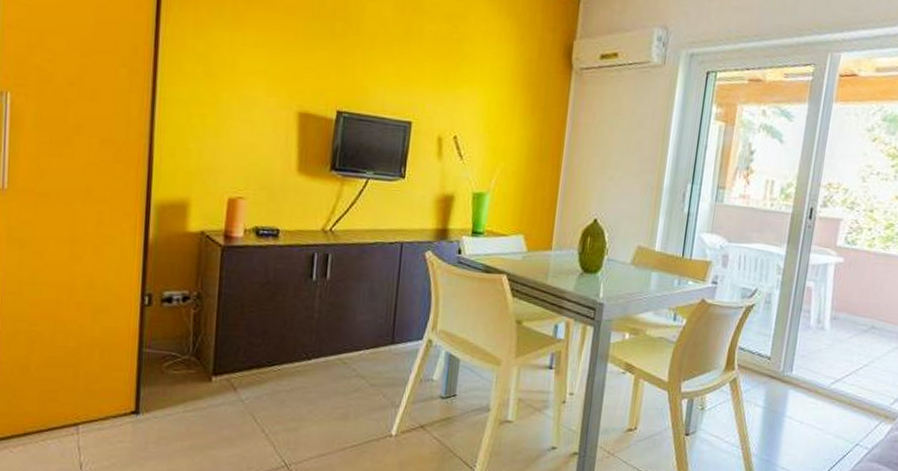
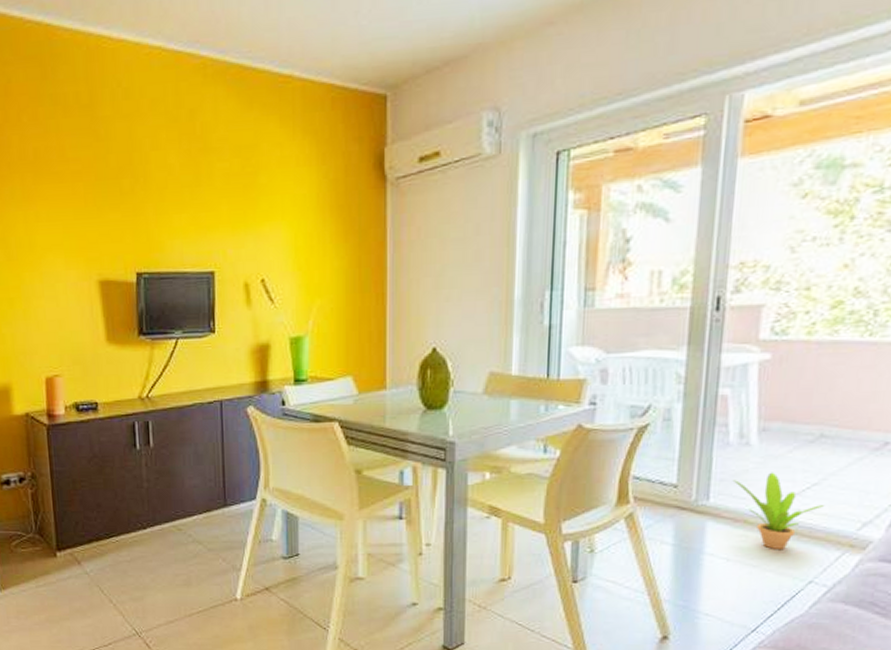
potted plant: none [810,353,871,418] -> present [732,472,825,551]

